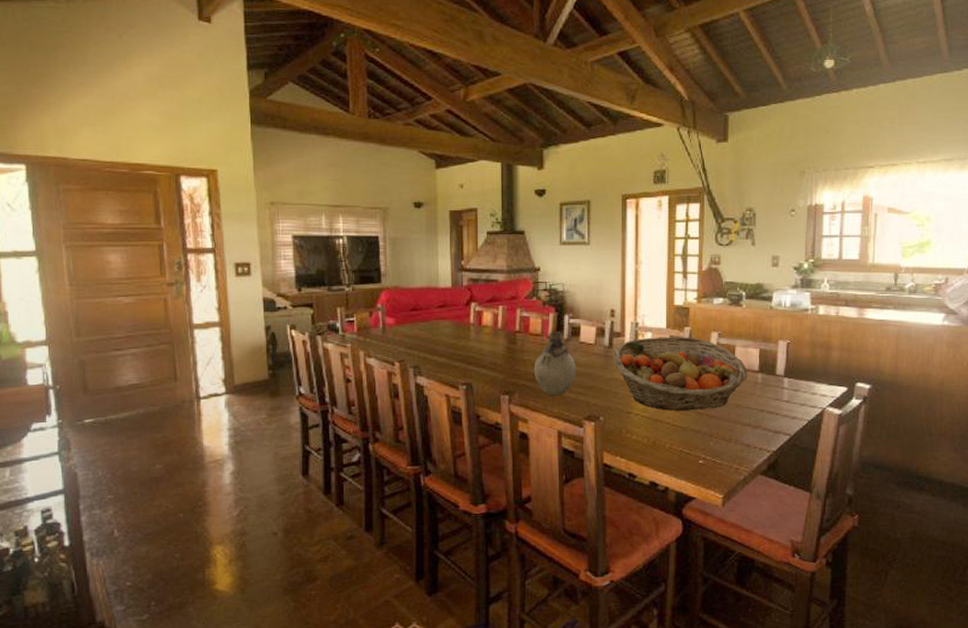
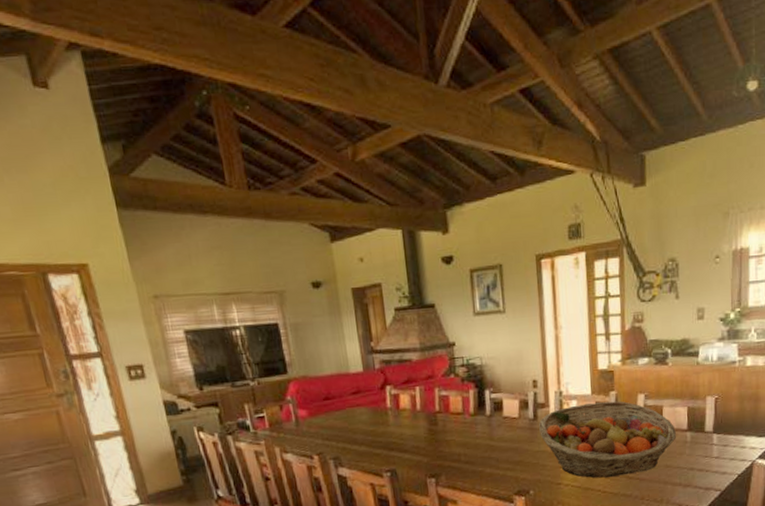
vase: present [533,331,577,396] -> none [458,408,503,475]

